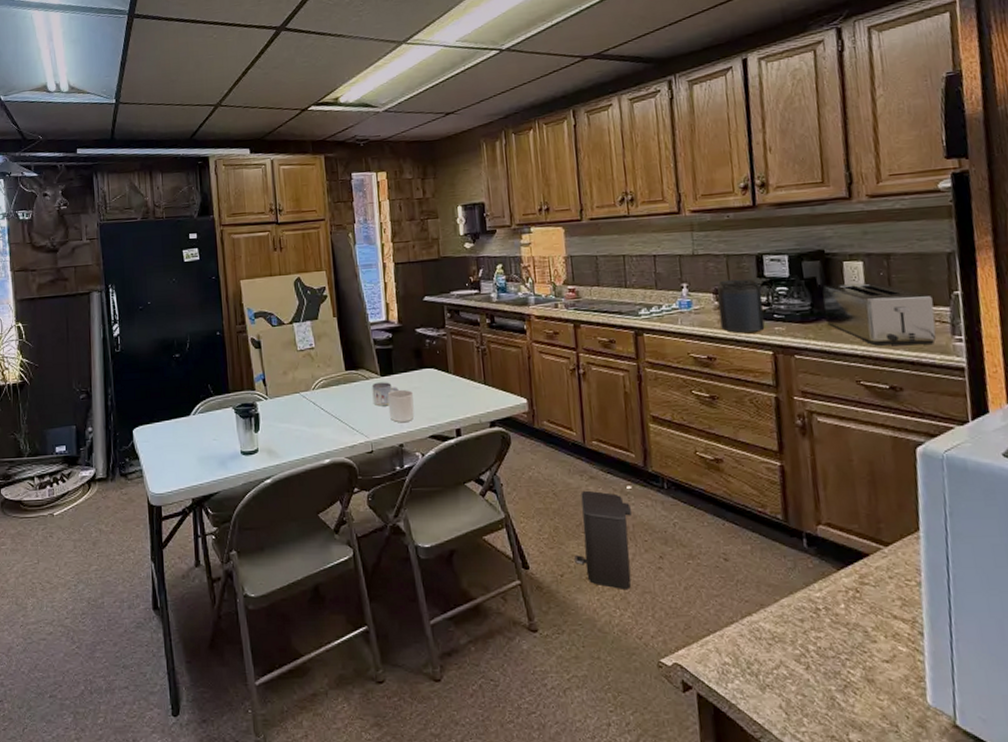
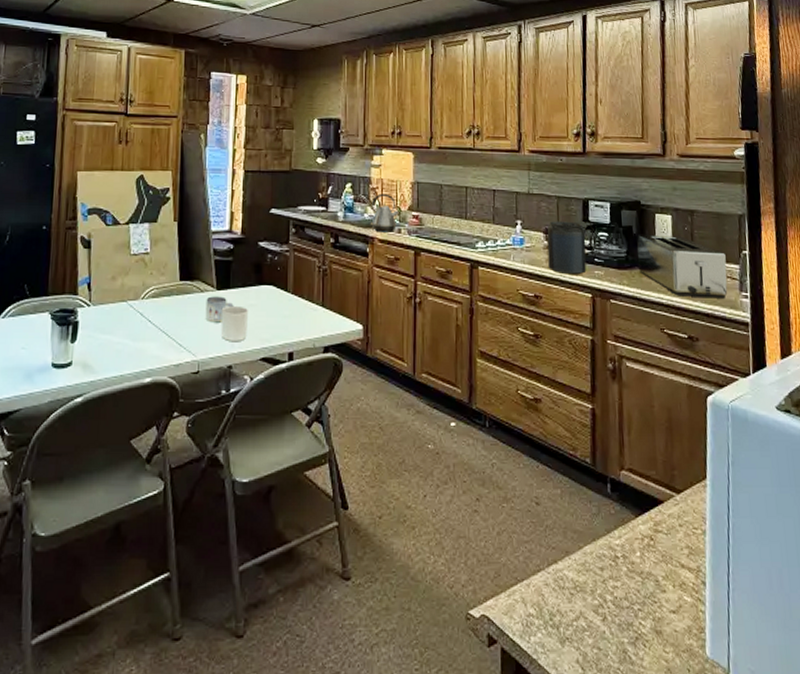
kettle: none [524,270,555,309] -> present [370,193,400,232]
pedal bin: present [574,490,632,589] -> none [394,425,453,533]

